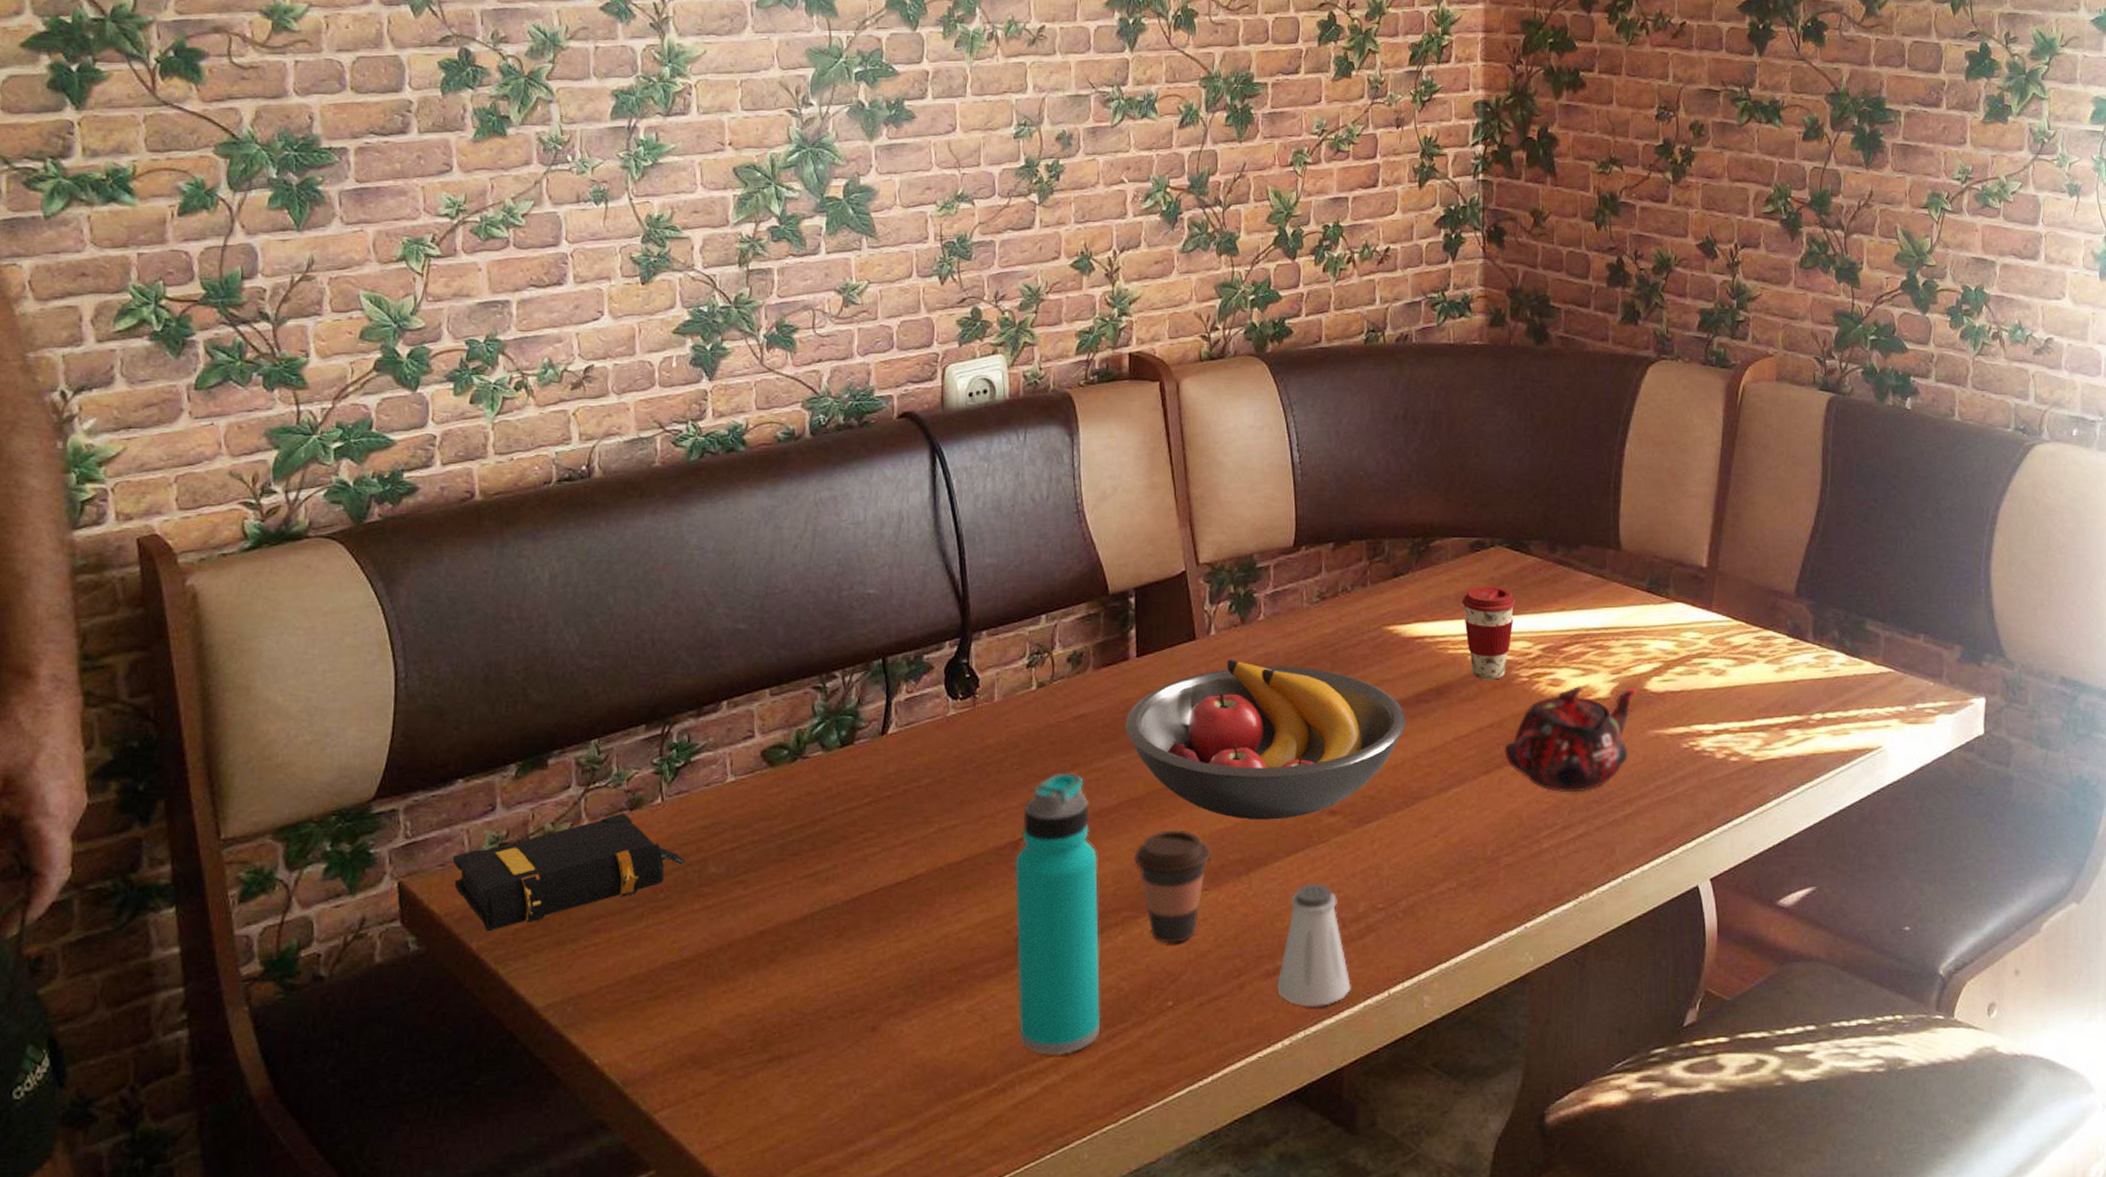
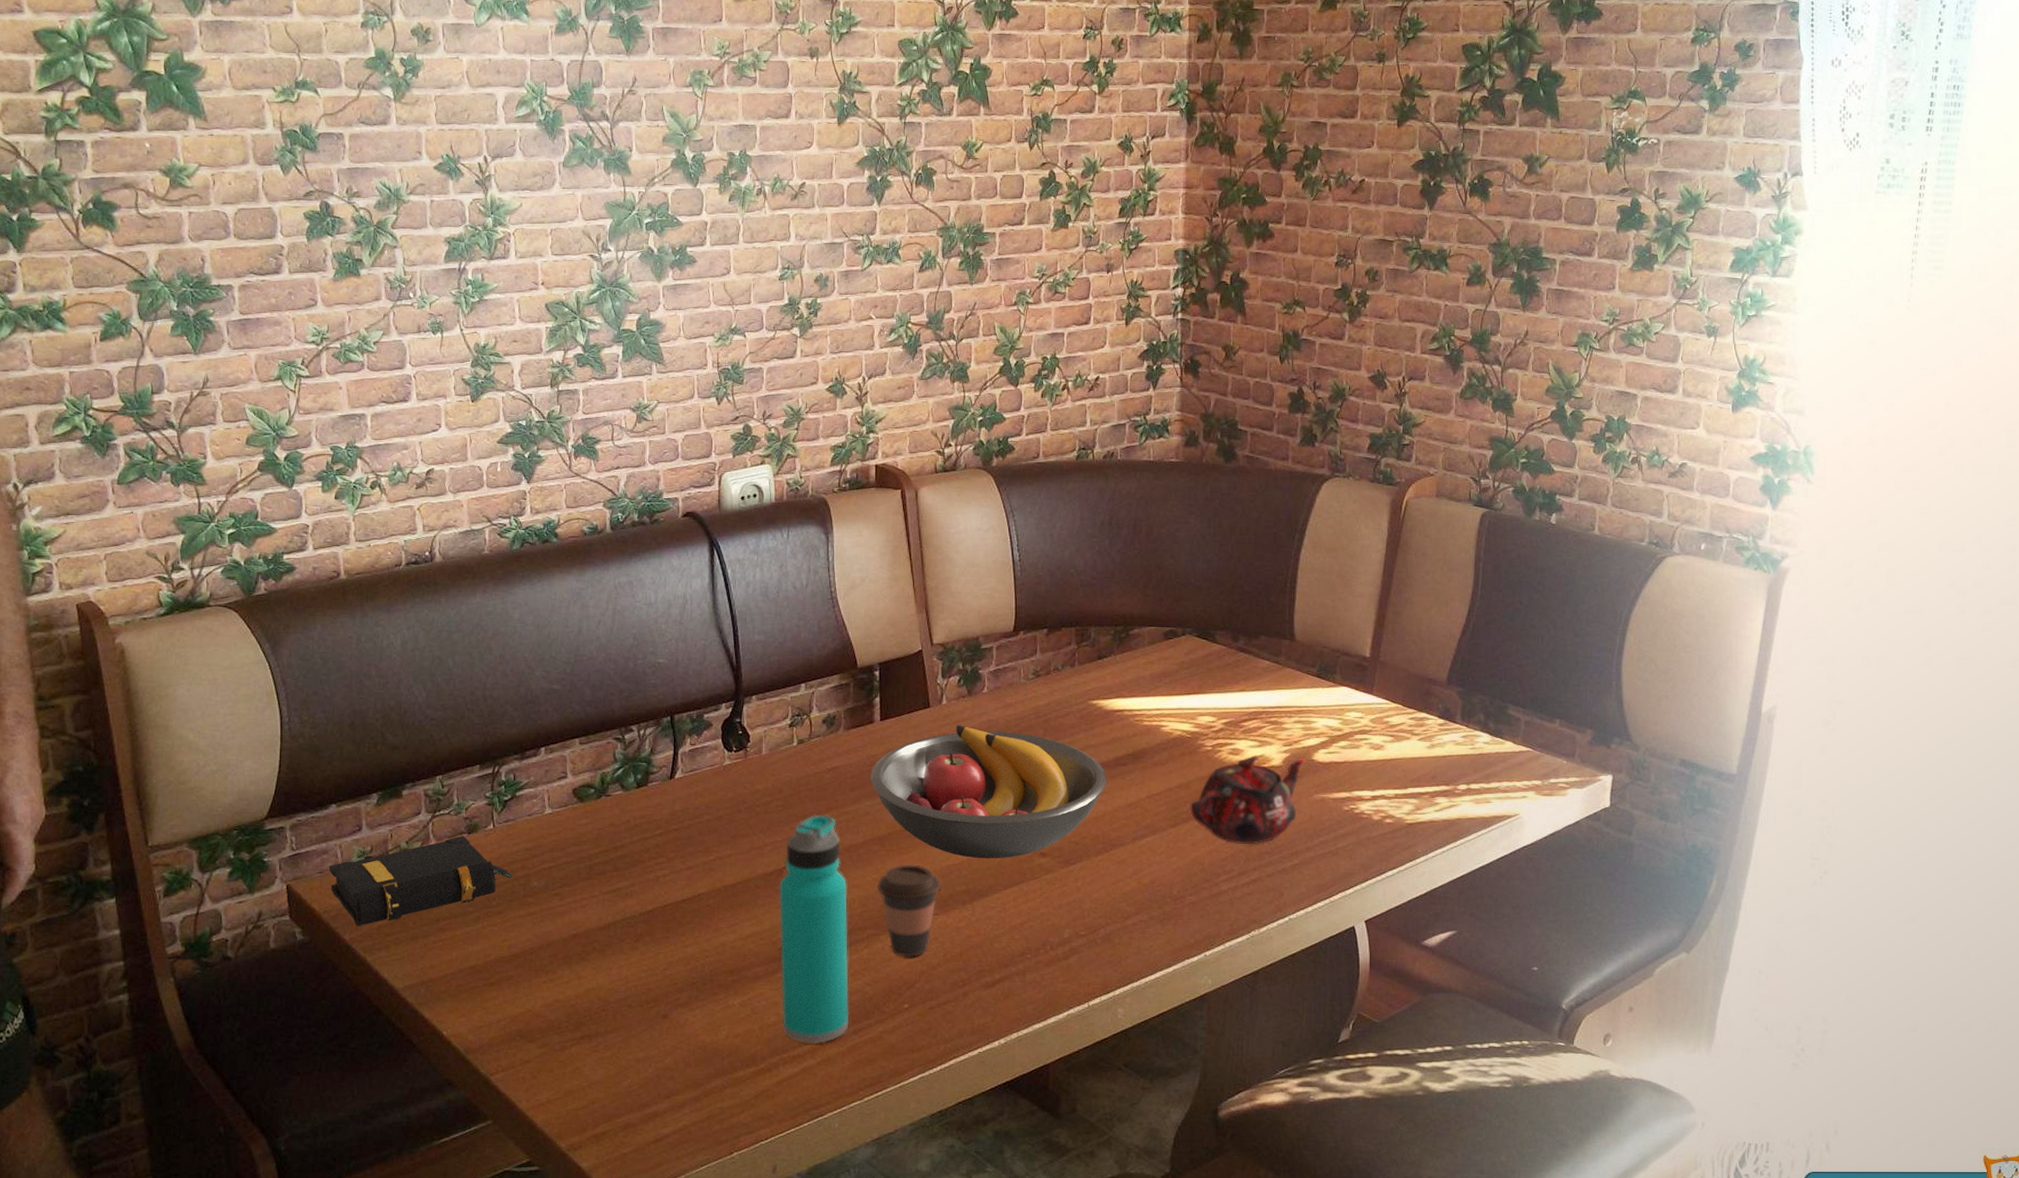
saltshaker: present [1277,883,1351,1007] -> none [995,912,1057,1013]
coffee cup: present [1462,586,1516,680] -> none [1156,668,1203,748]

